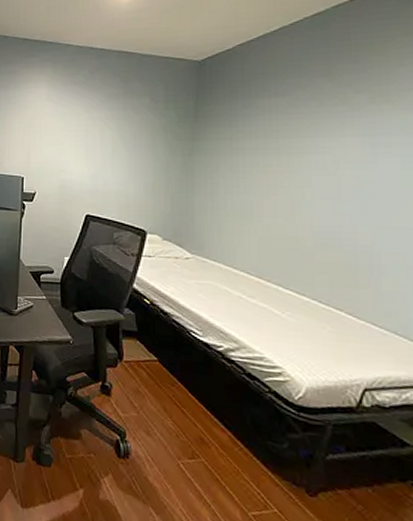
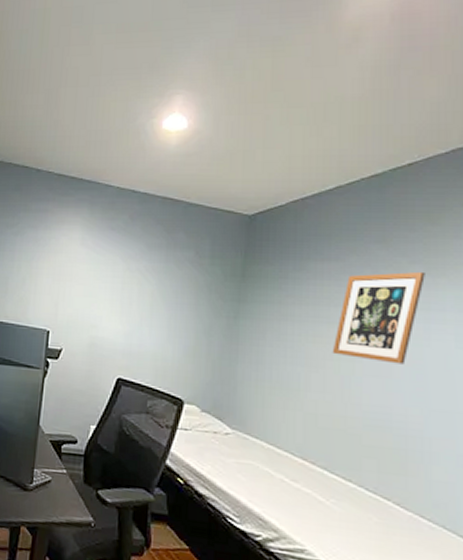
wall art: none [282,100,370,187] -> present [332,271,425,365]

